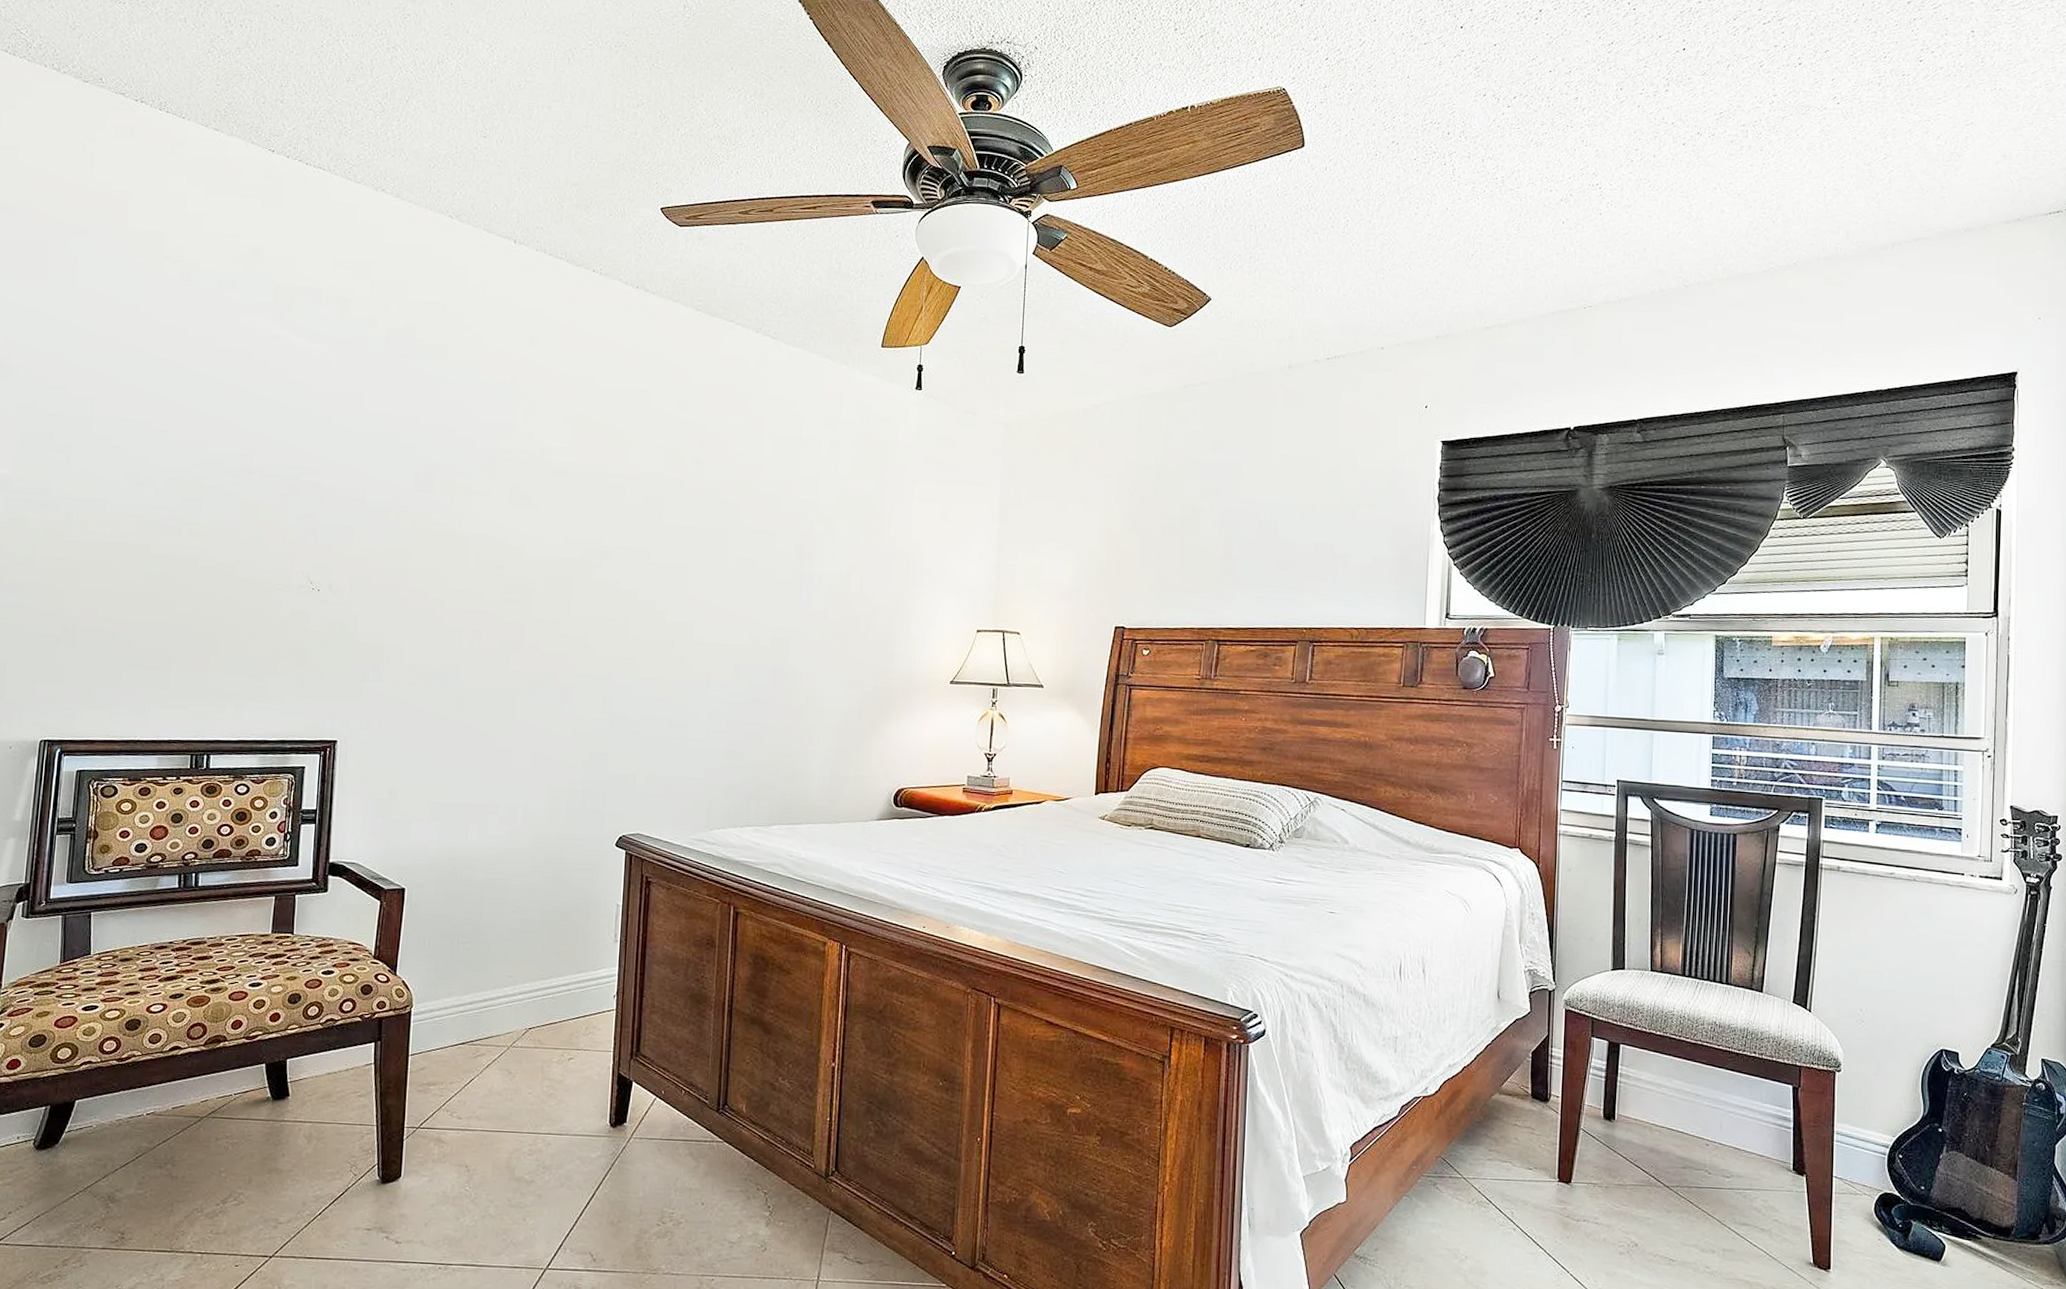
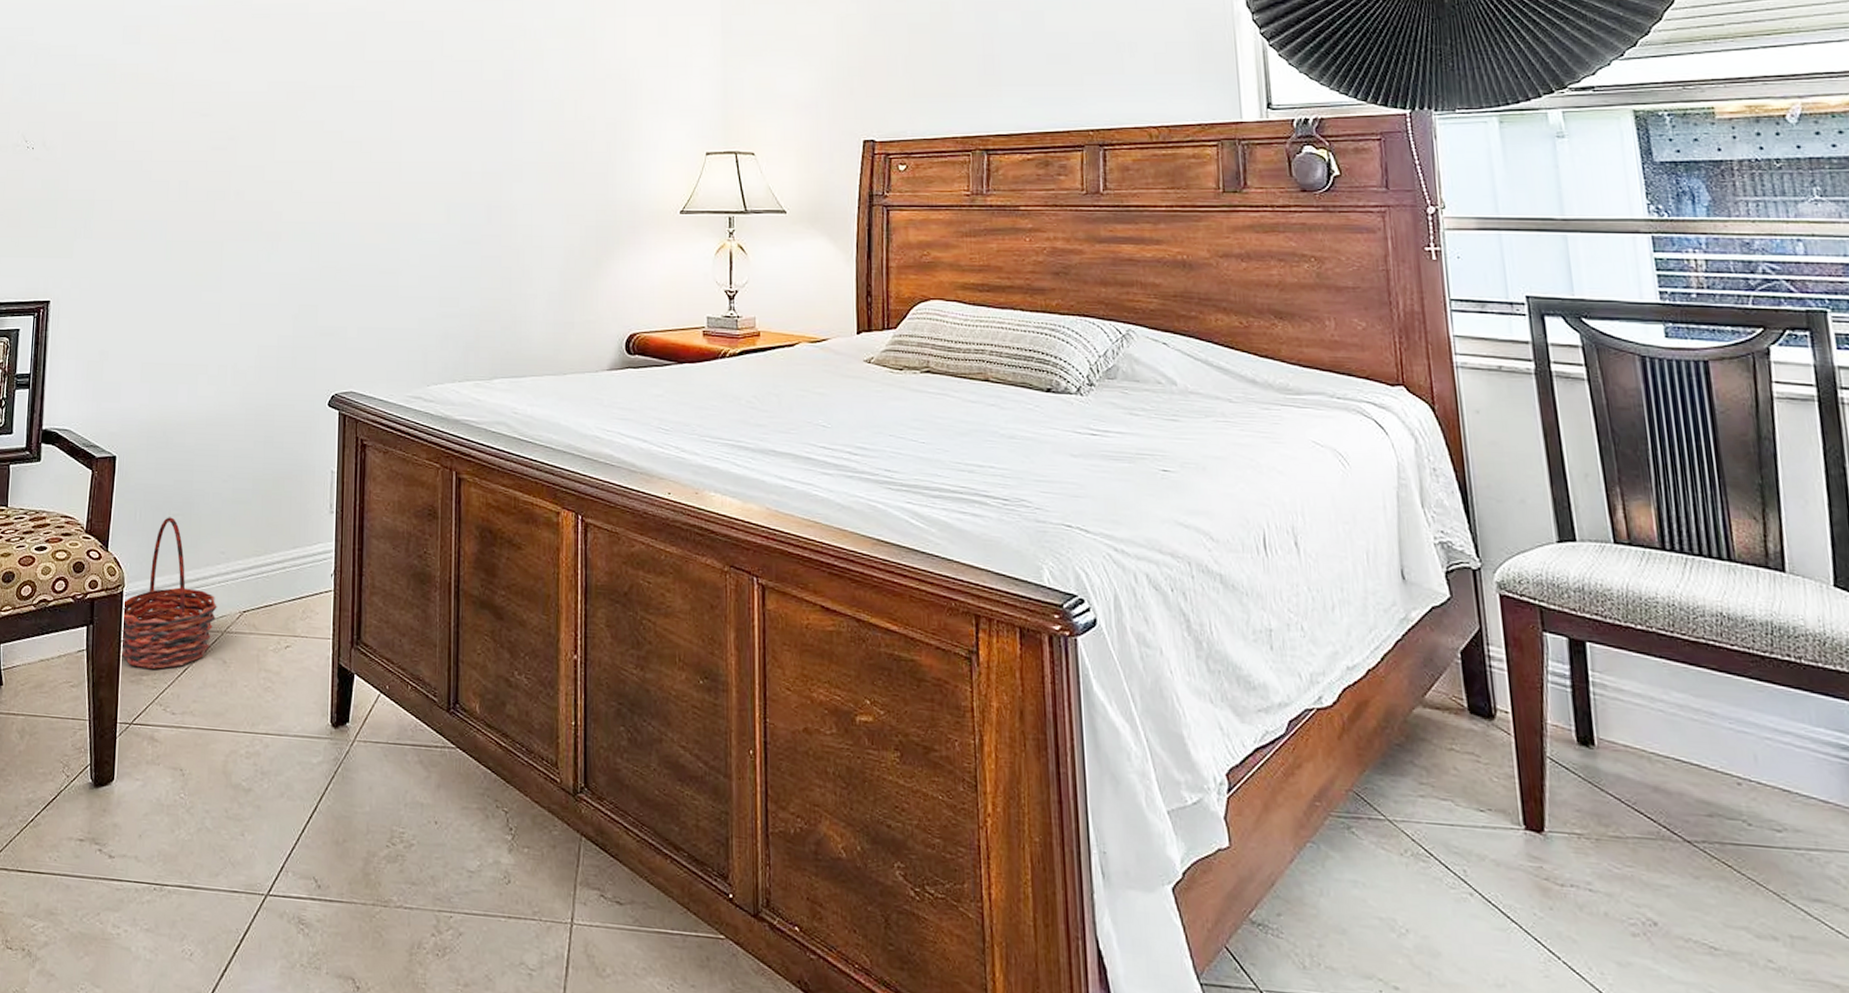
basket: none [408,944,504,1080] -> present [120,517,217,669]

